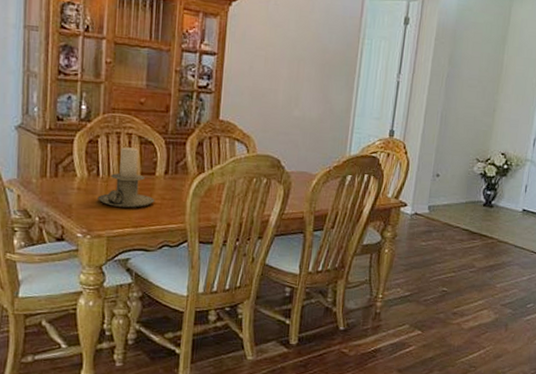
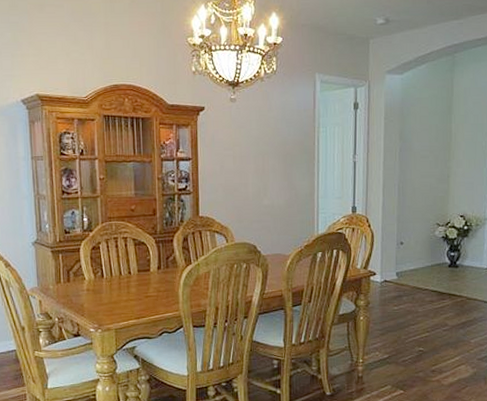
candle holder: present [97,147,155,208] -> none [104,249,152,302]

